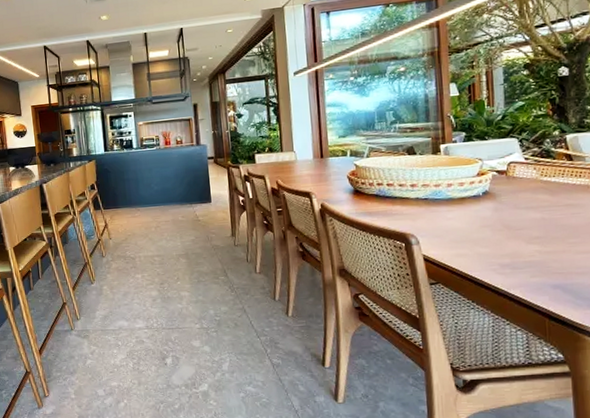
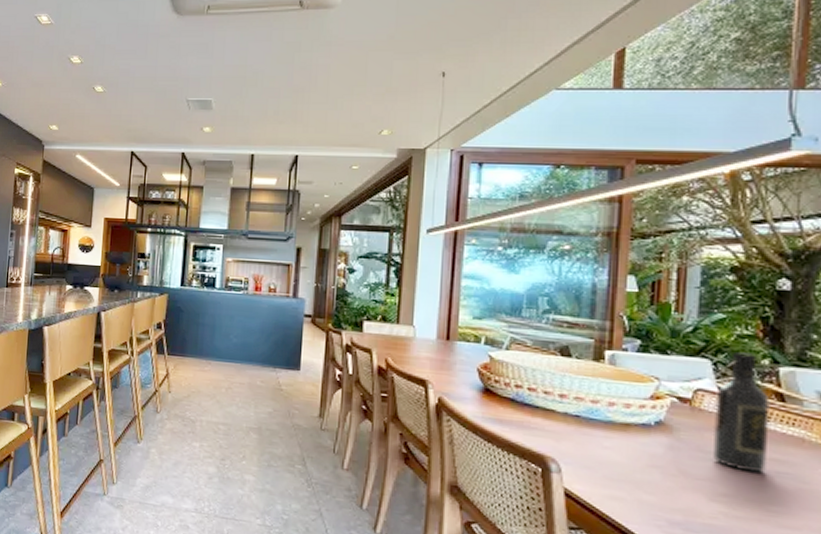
wine bottle: none [523,128,566,218] -> present [712,352,770,474]

